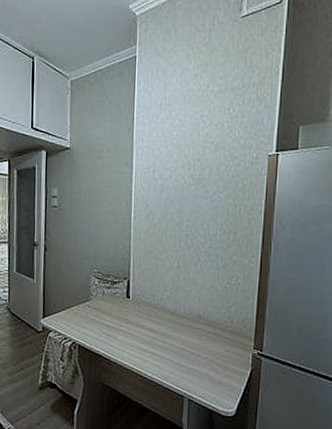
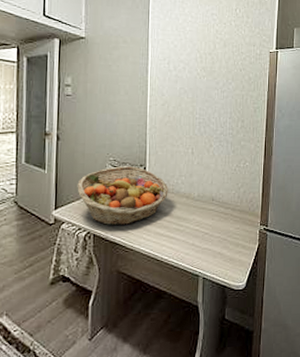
fruit basket: none [63,278,153,339] -> present [77,166,168,226]

